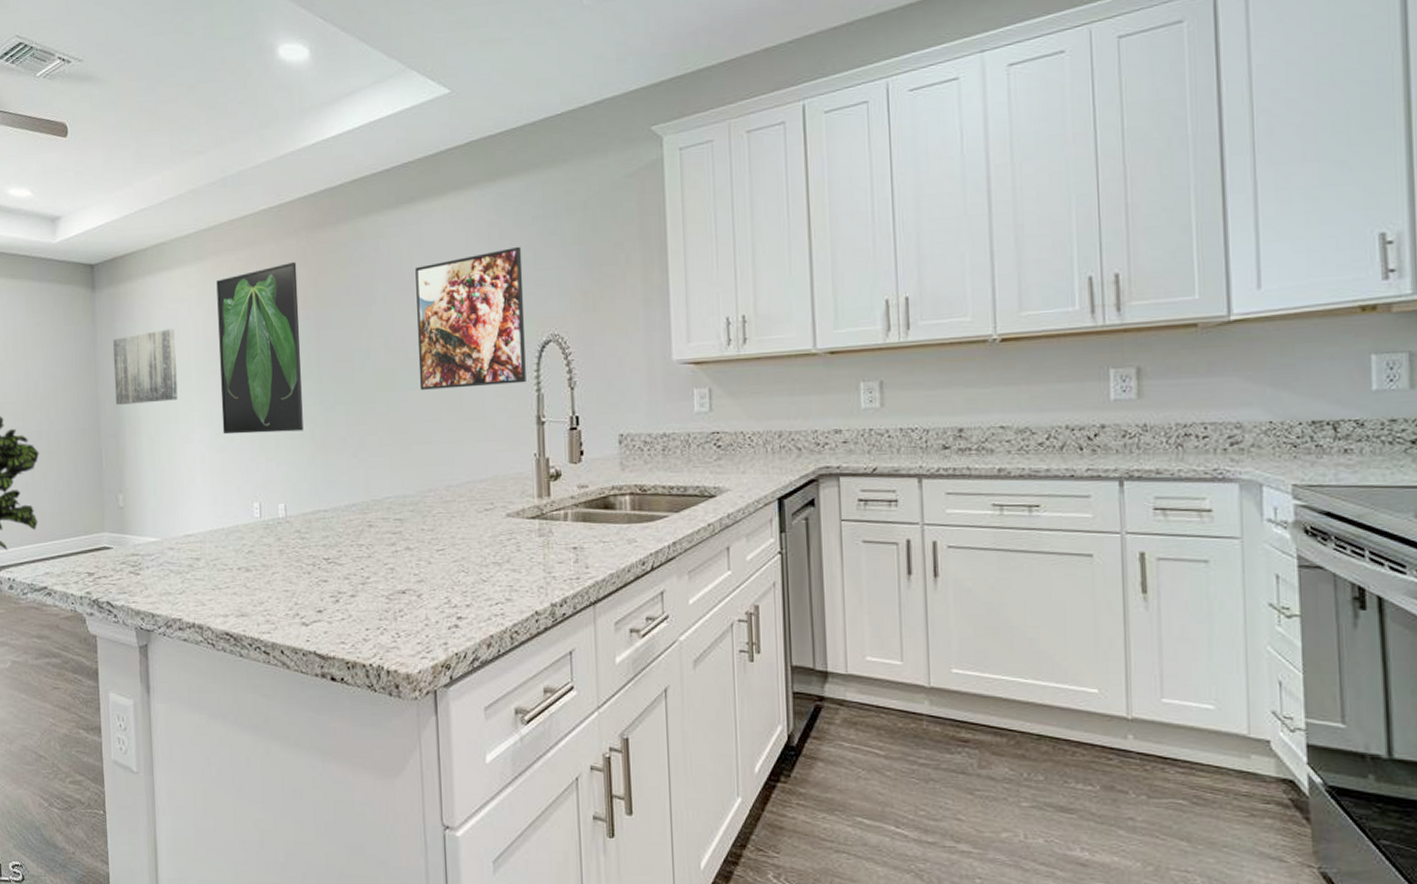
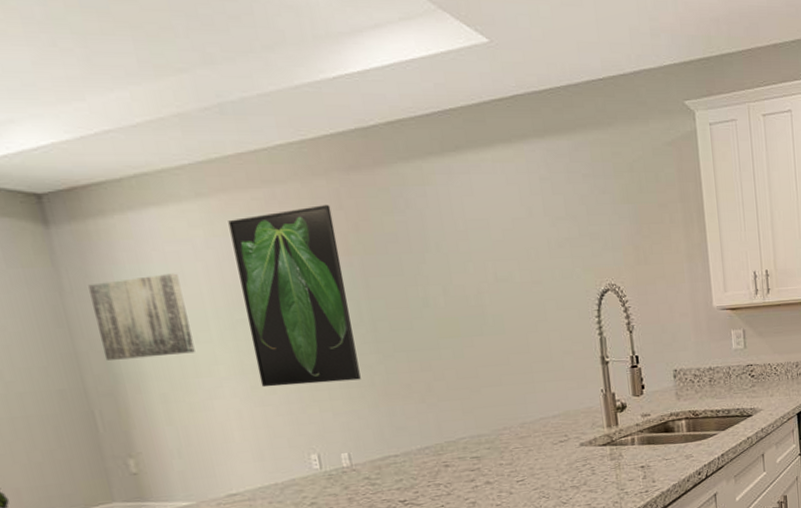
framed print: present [415,246,526,390] -> none [469,202,589,336]

